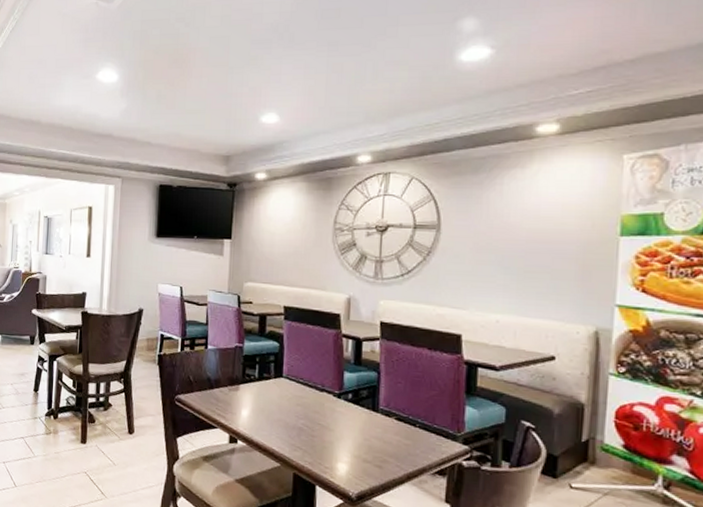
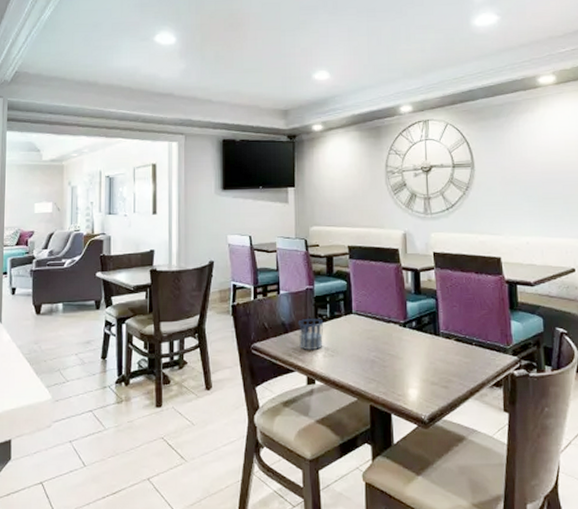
cup: none [224,376,251,410] -> present [298,318,324,350]

